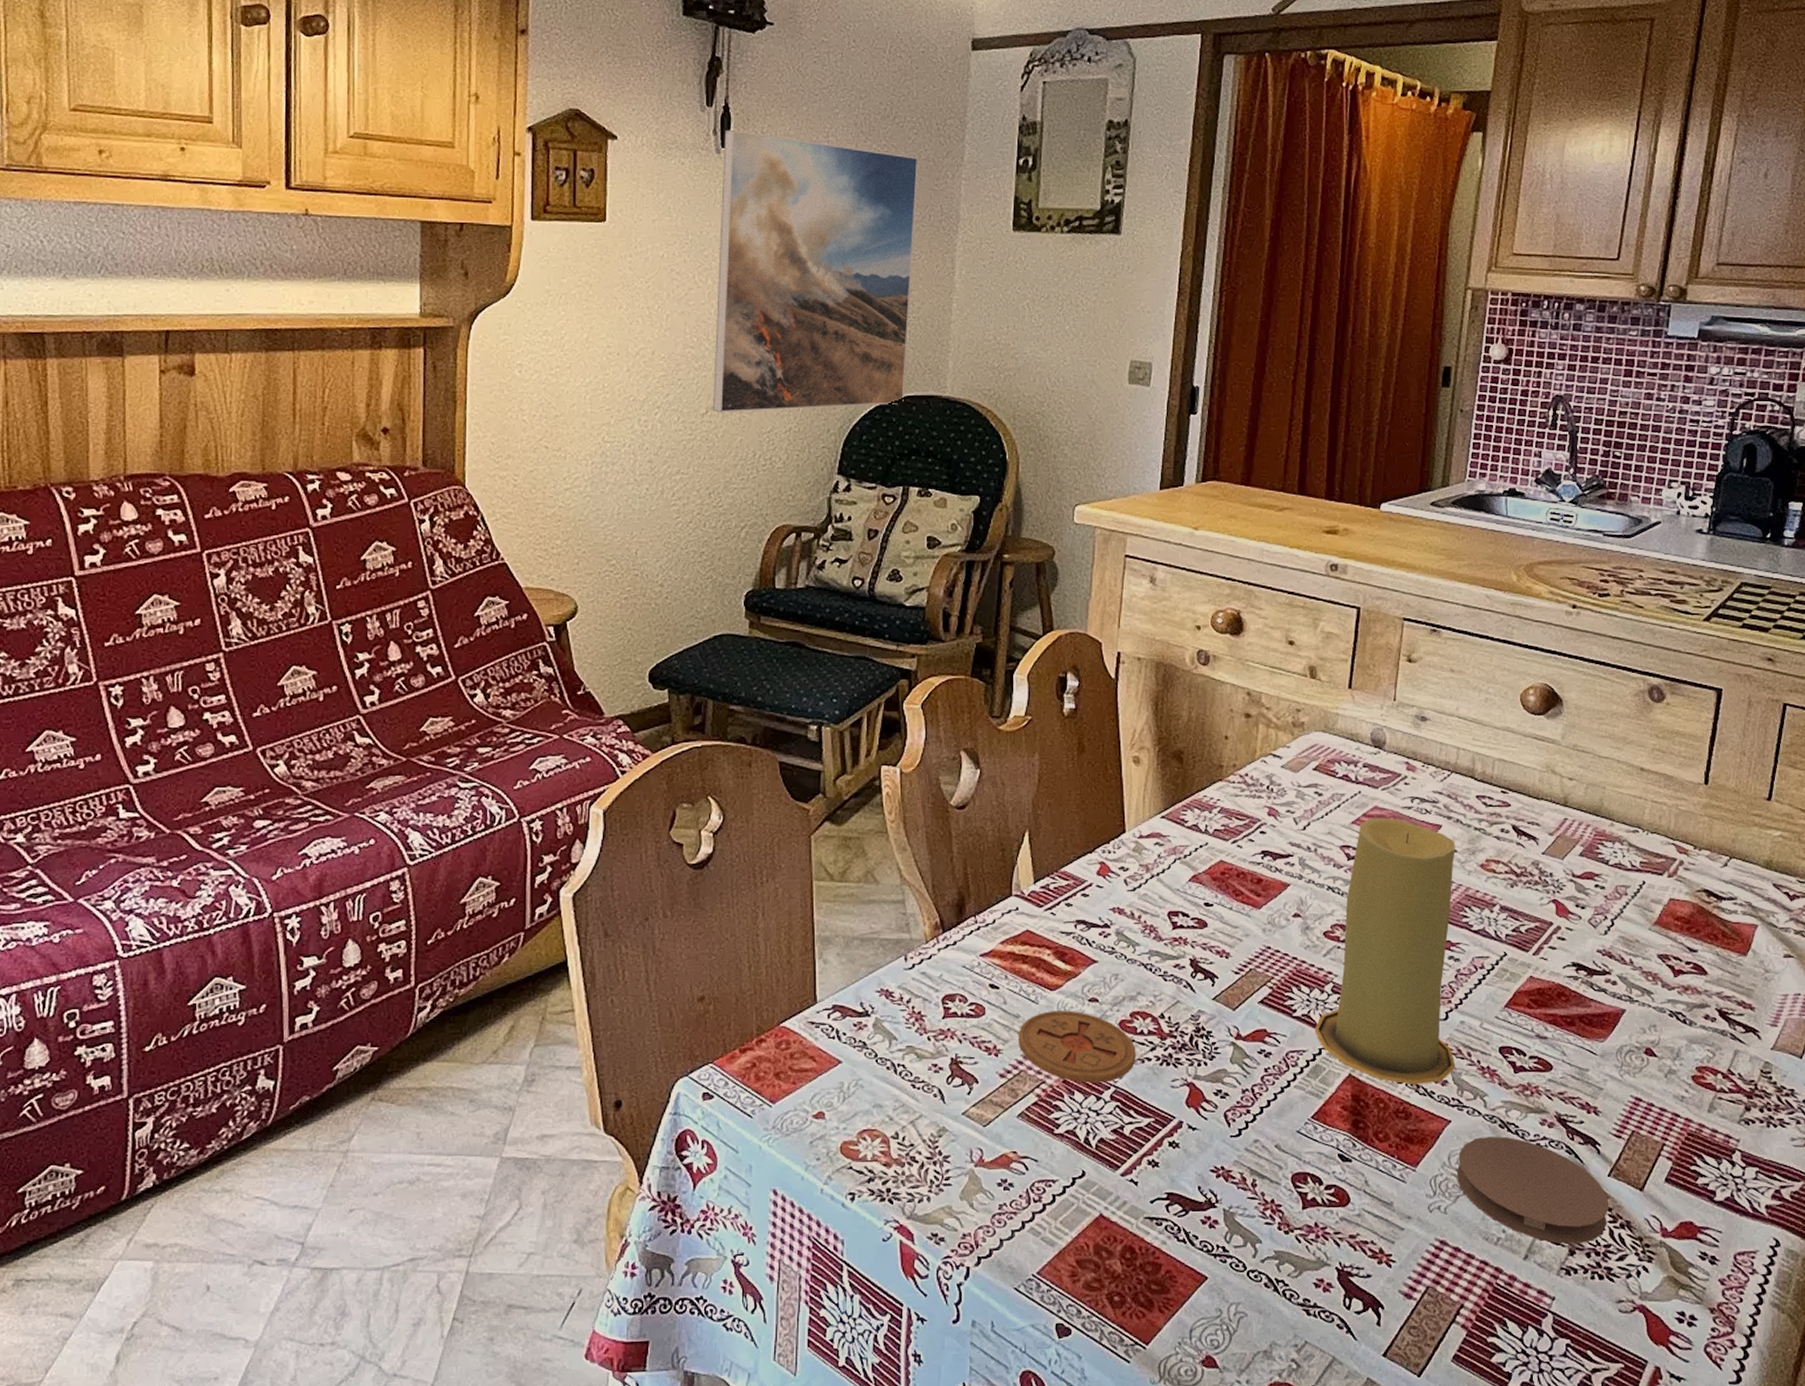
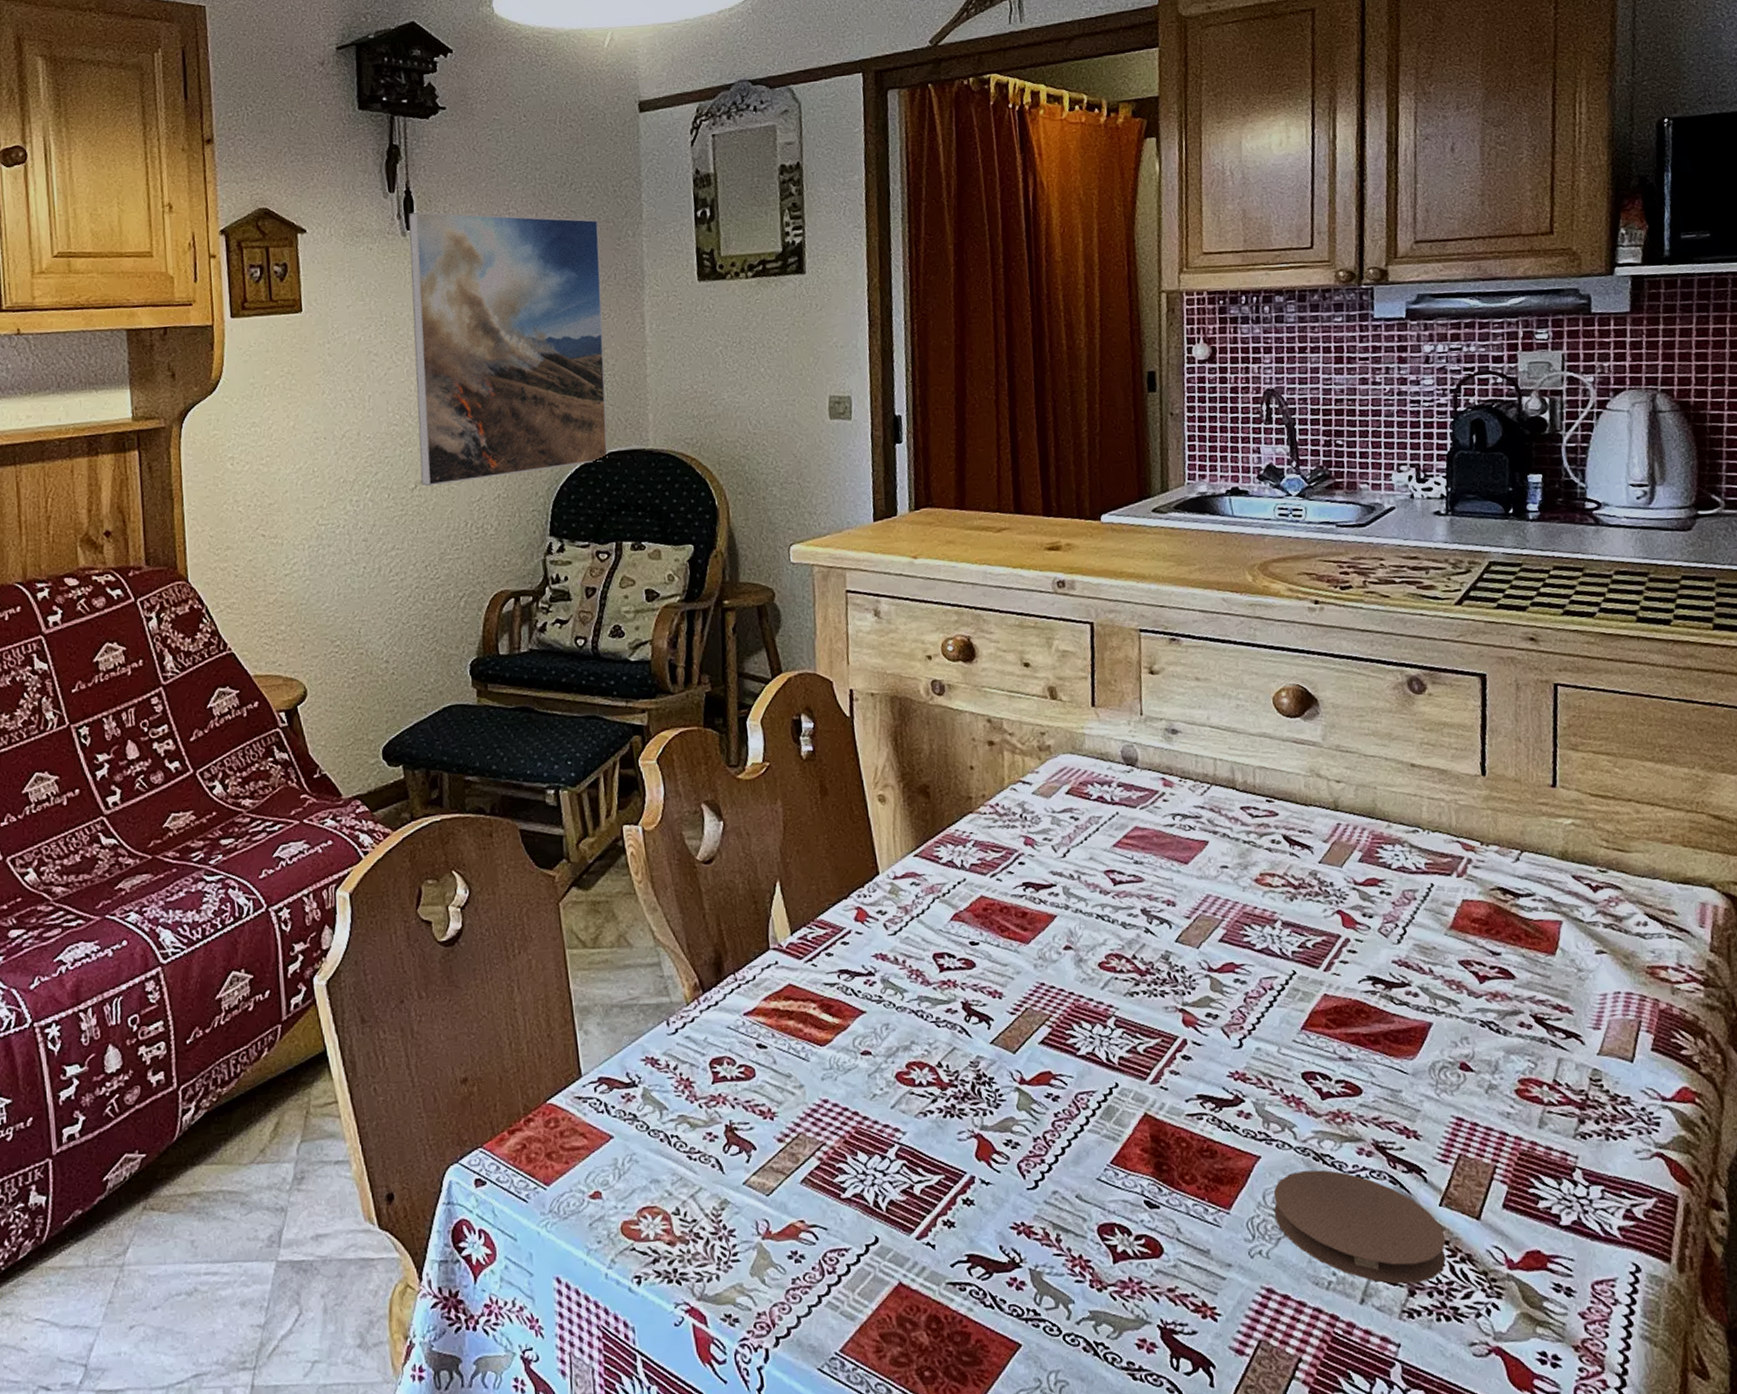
coaster: present [1019,1010,1136,1083] -> none [792,1066,918,1142]
candle: present [1314,817,1456,1085] -> none [1101,837,1258,1120]

